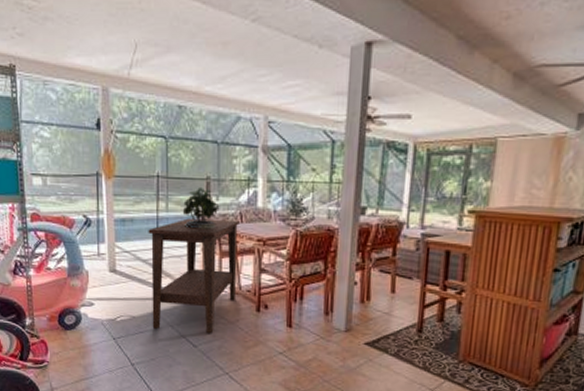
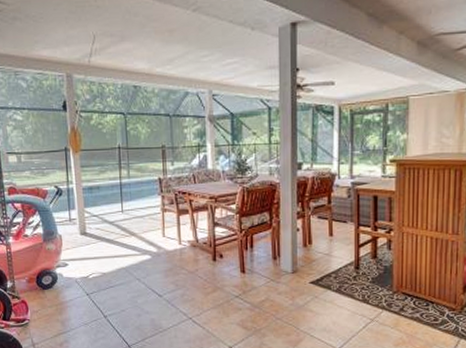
side table: present [148,218,239,333] -> none [113,181,195,283]
potted plant: present [183,186,220,230] -> none [143,154,175,192]

